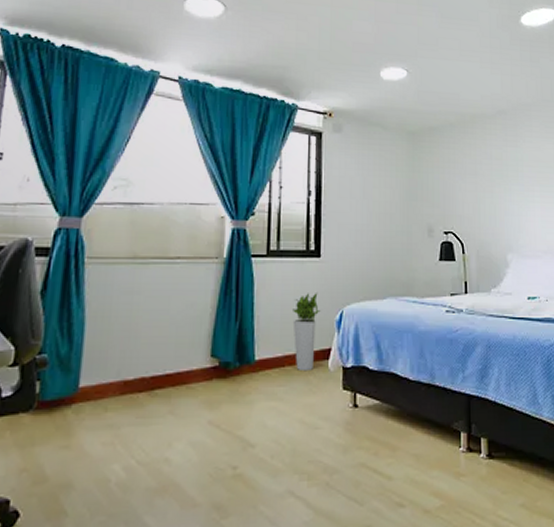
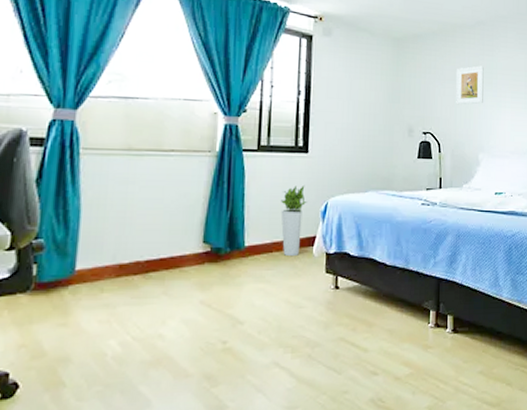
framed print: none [478,158,509,201] -> present [456,66,484,105]

